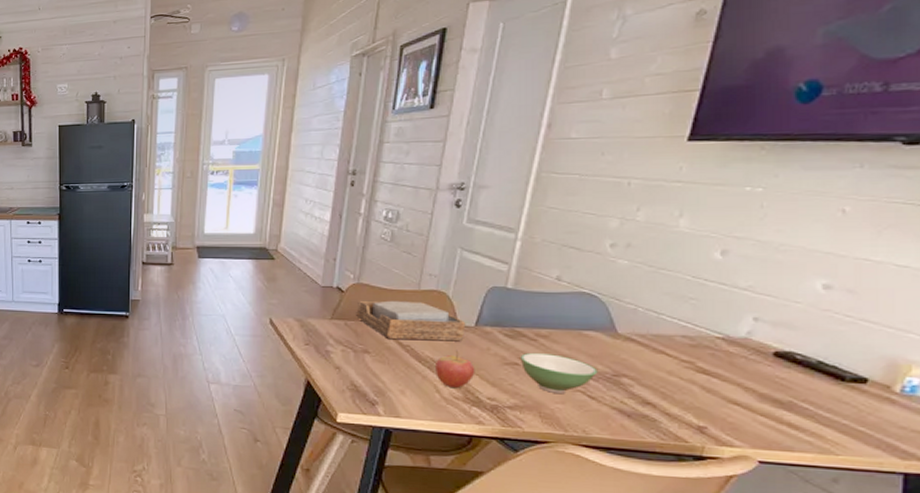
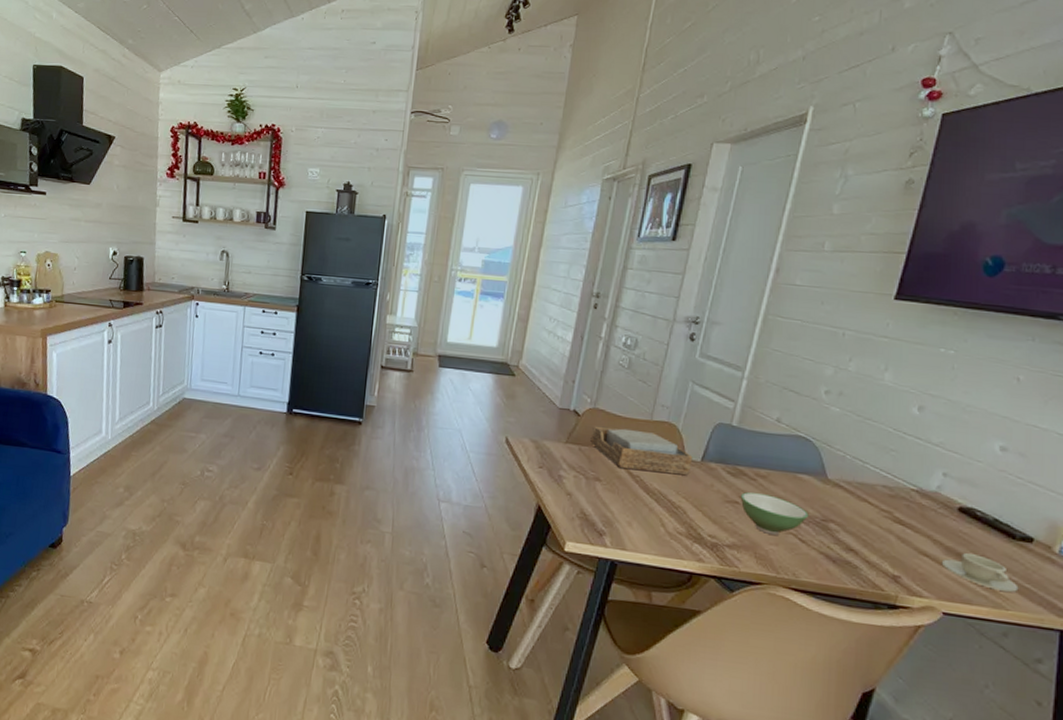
fruit: present [436,350,475,389] -> none [662,484,699,524]
teacup: none [754,399,851,436] -> present [941,553,1019,592]

